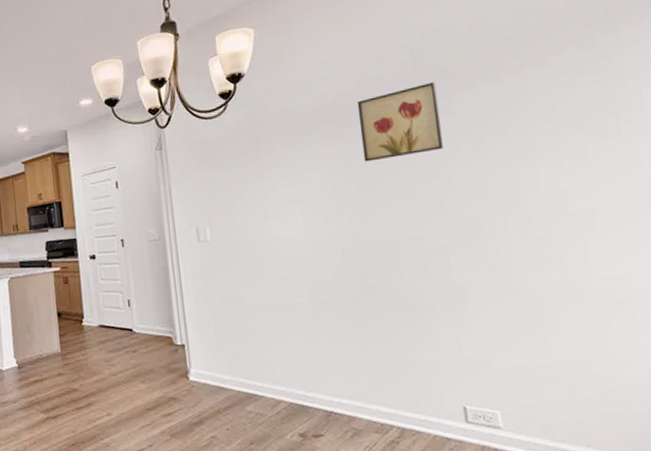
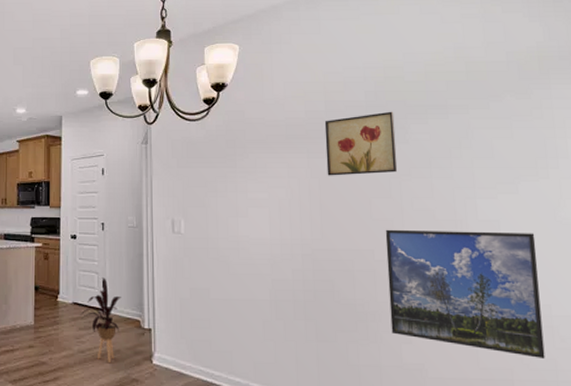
house plant: none [108,296,151,383] -> present [80,277,121,362]
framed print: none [433,200,625,337] -> present [385,229,545,360]

